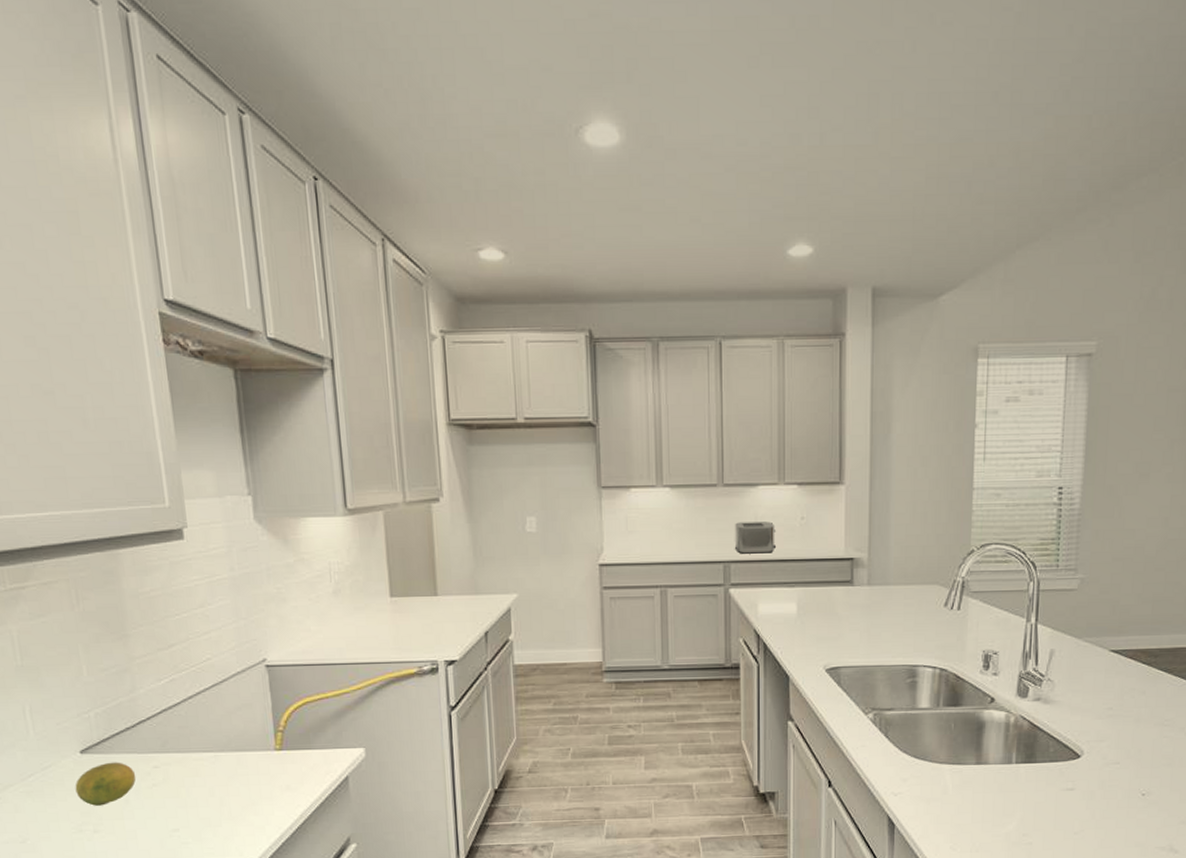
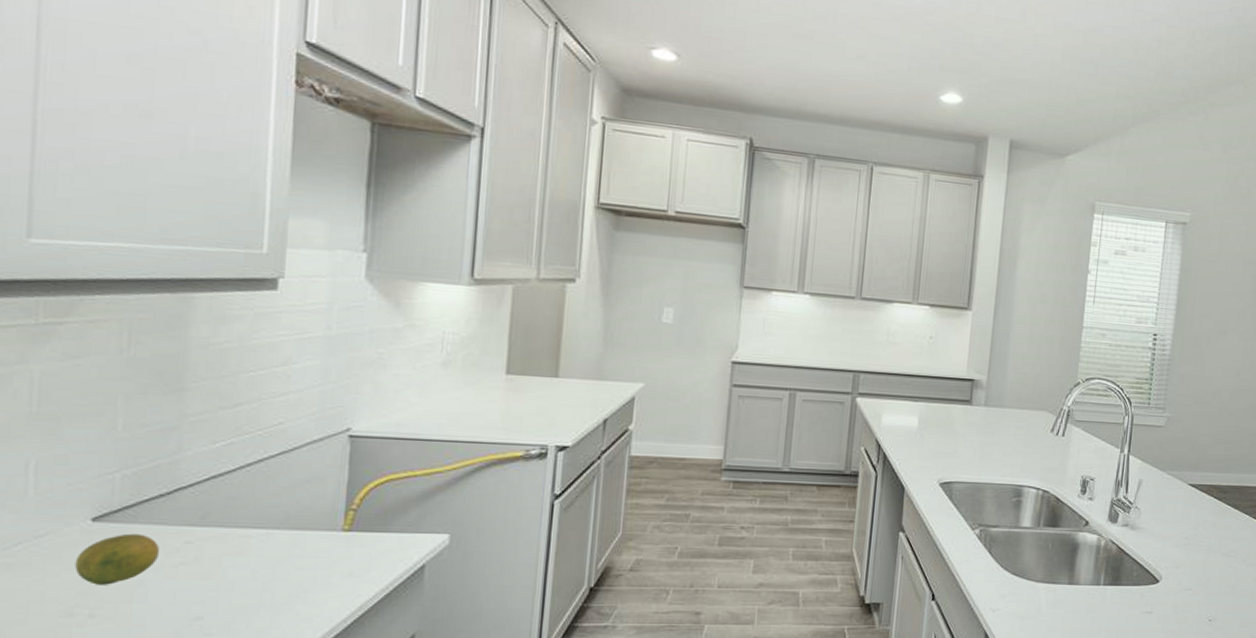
toaster: present [734,521,777,554] -> none [865,335,906,367]

